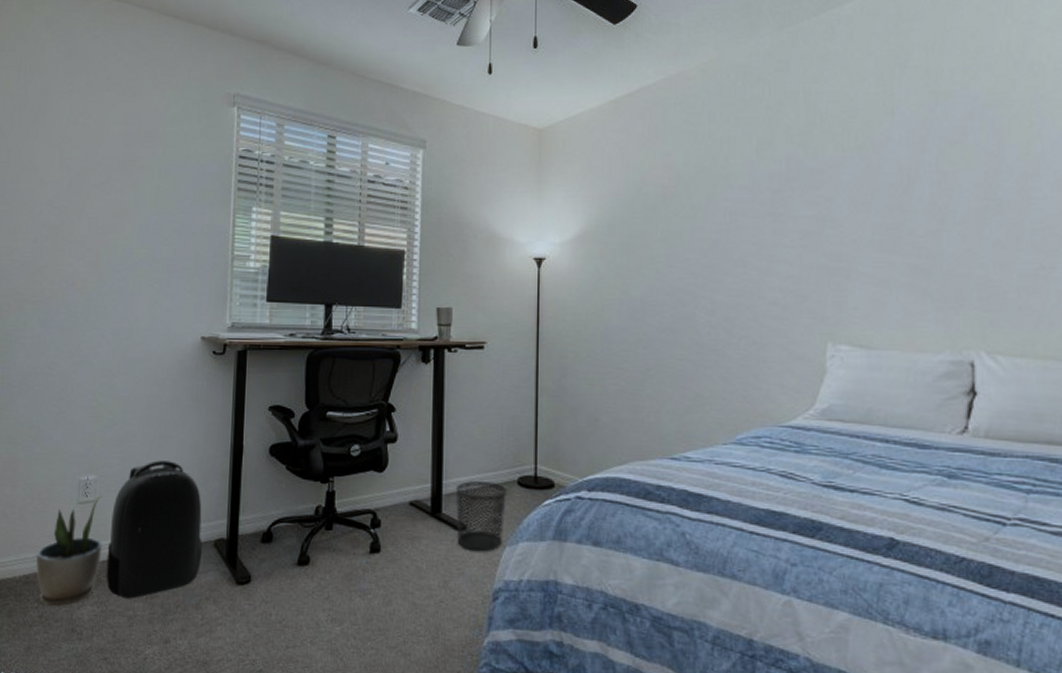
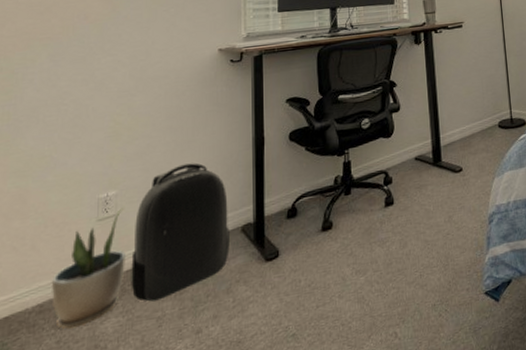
waste bin: present [455,481,507,551] -> none [450,129,492,187]

